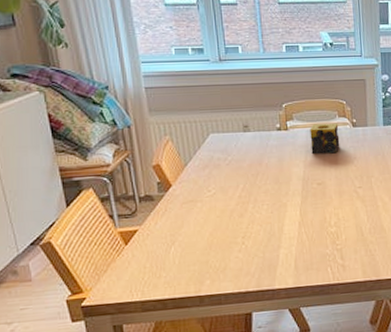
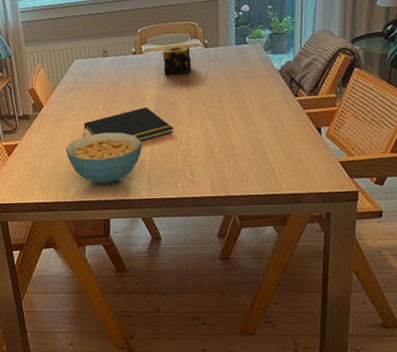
cereal bowl: none [198,214,288,274] -> present [65,132,142,185]
notepad: none [220,186,322,224] -> present [83,106,174,141]

